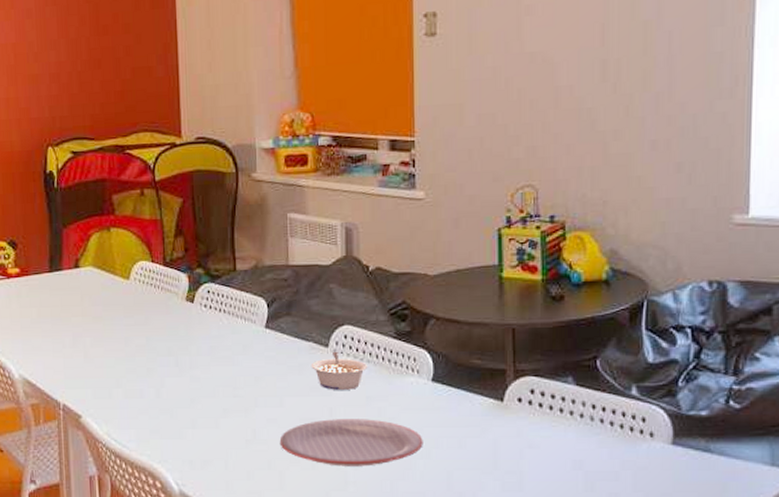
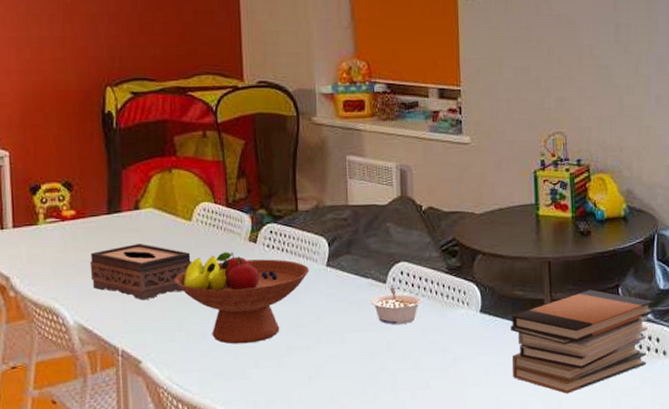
tissue box: none [33,301,130,357] -> present [89,243,192,301]
fruit bowl: none [112,311,248,404] -> present [174,251,310,344]
plate: present [279,419,423,466] -> none [341,350,474,398]
book stack: none [466,361,639,473] -> present [511,289,653,394]

